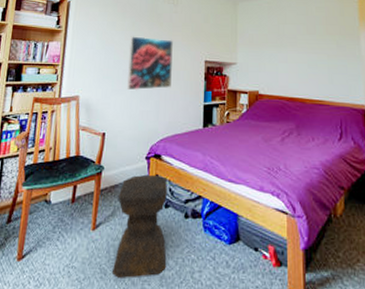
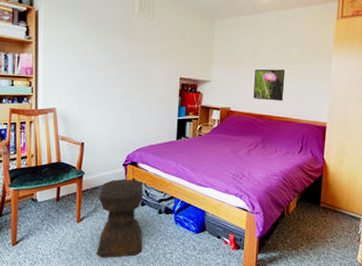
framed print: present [127,36,173,91] -> none [103,50,148,105]
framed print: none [281,49,314,83] -> present [253,69,286,101]

